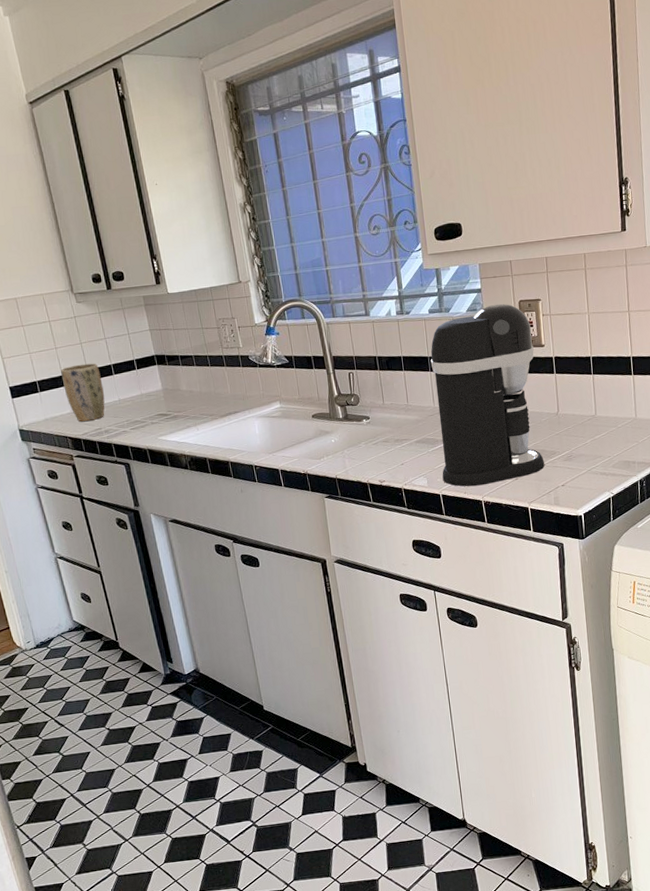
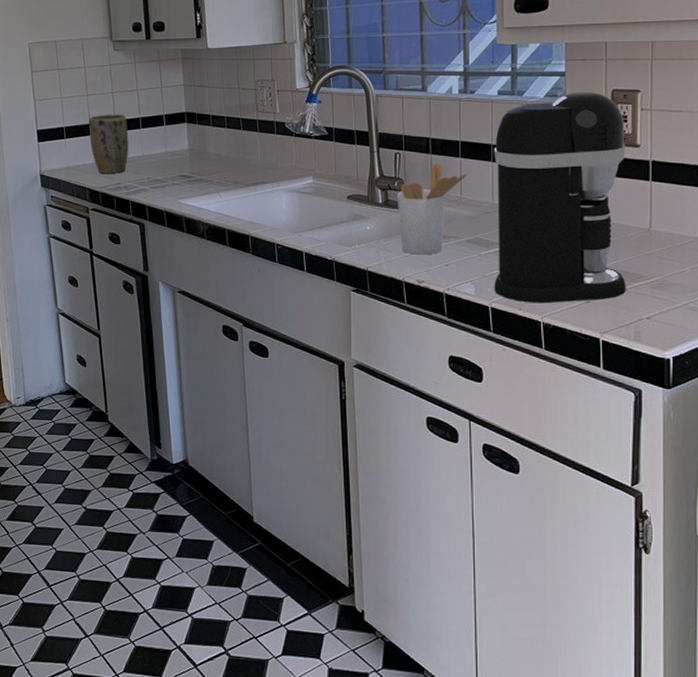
utensil holder: none [354,377,411,459] -> present [397,163,467,255]

